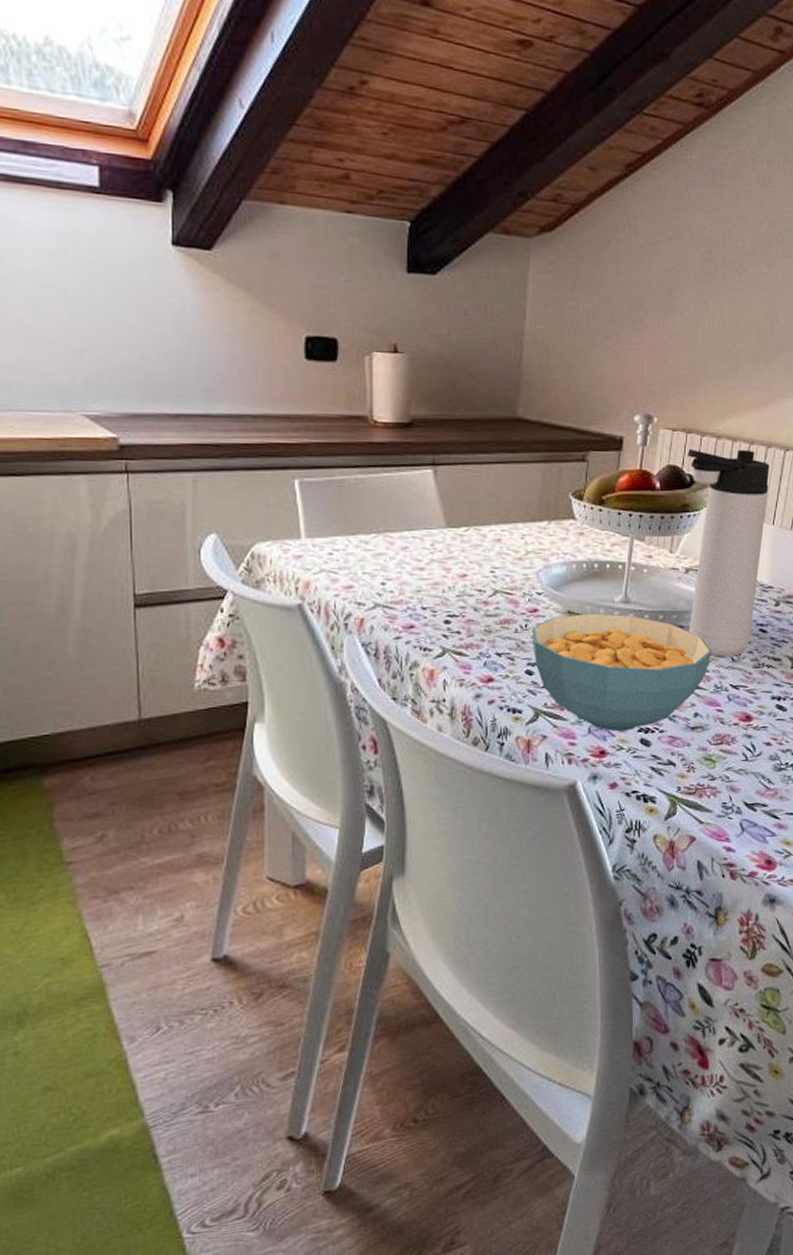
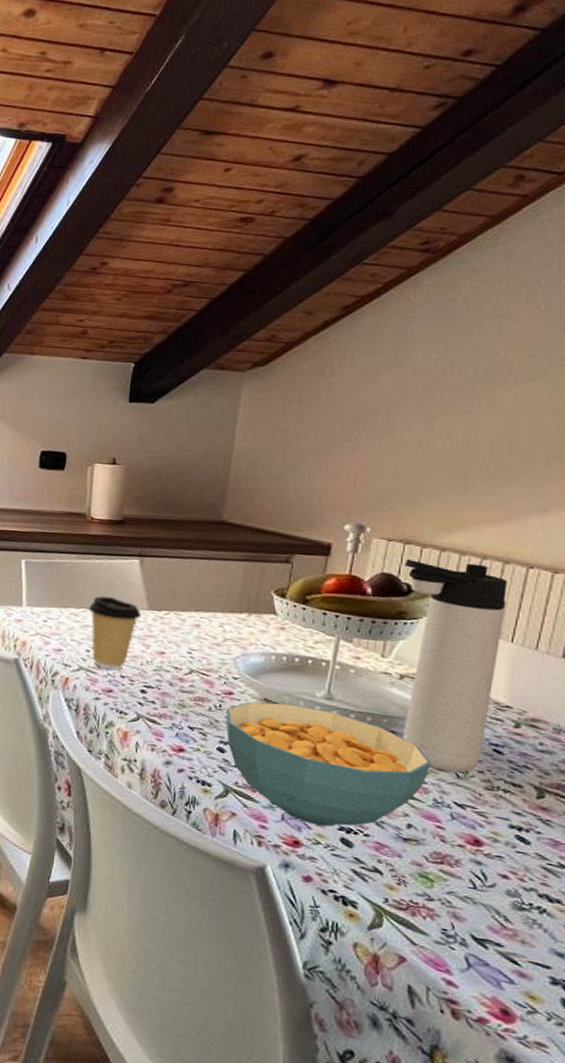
coffee cup: none [380,517,440,601] -> present [89,596,142,670]

